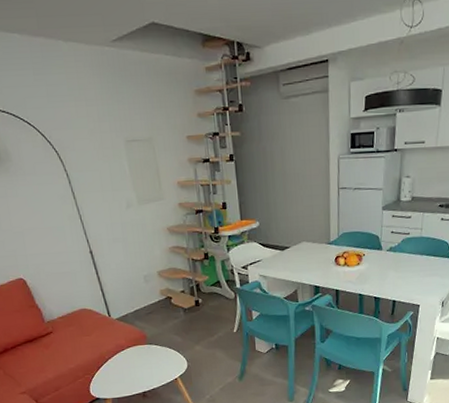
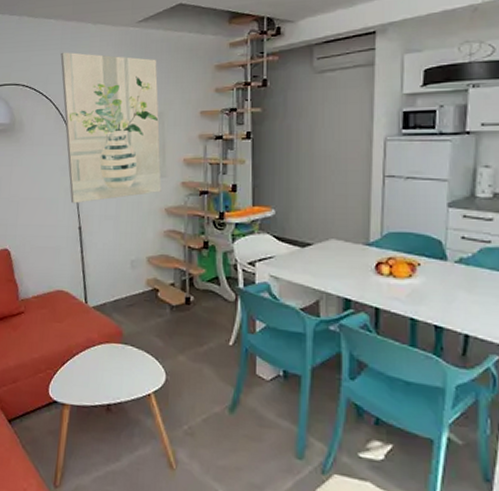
wall art: none [34,73,161,230] -> present [60,52,162,203]

